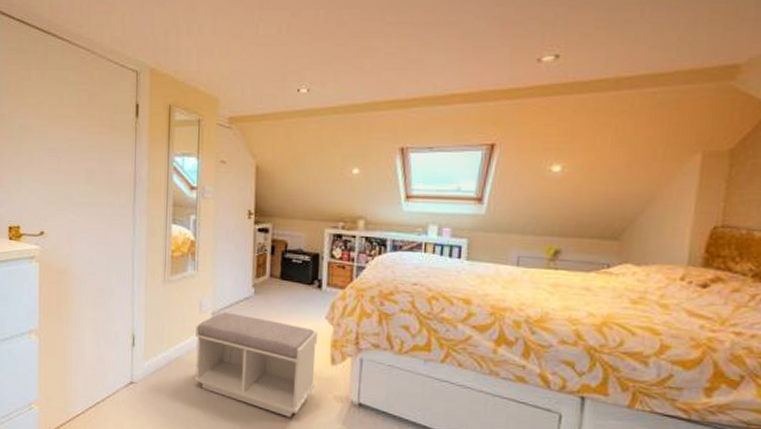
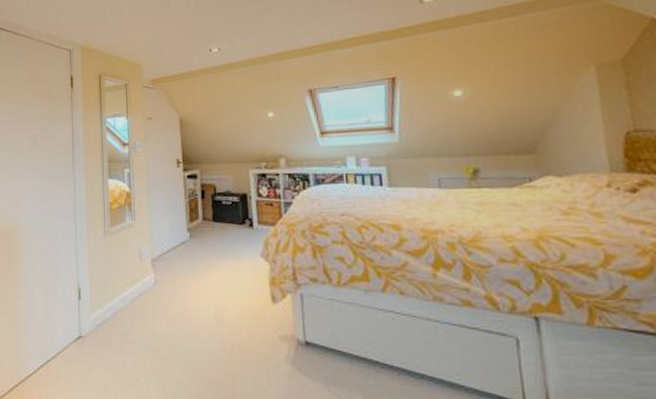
bench: present [194,312,318,417] -> none [137,258,260,362]

